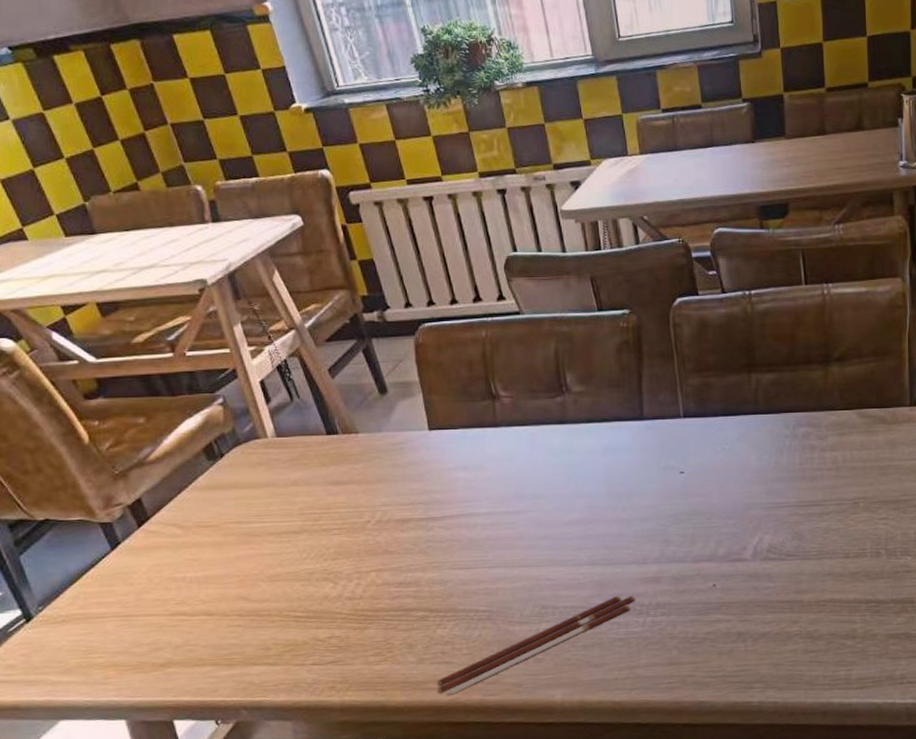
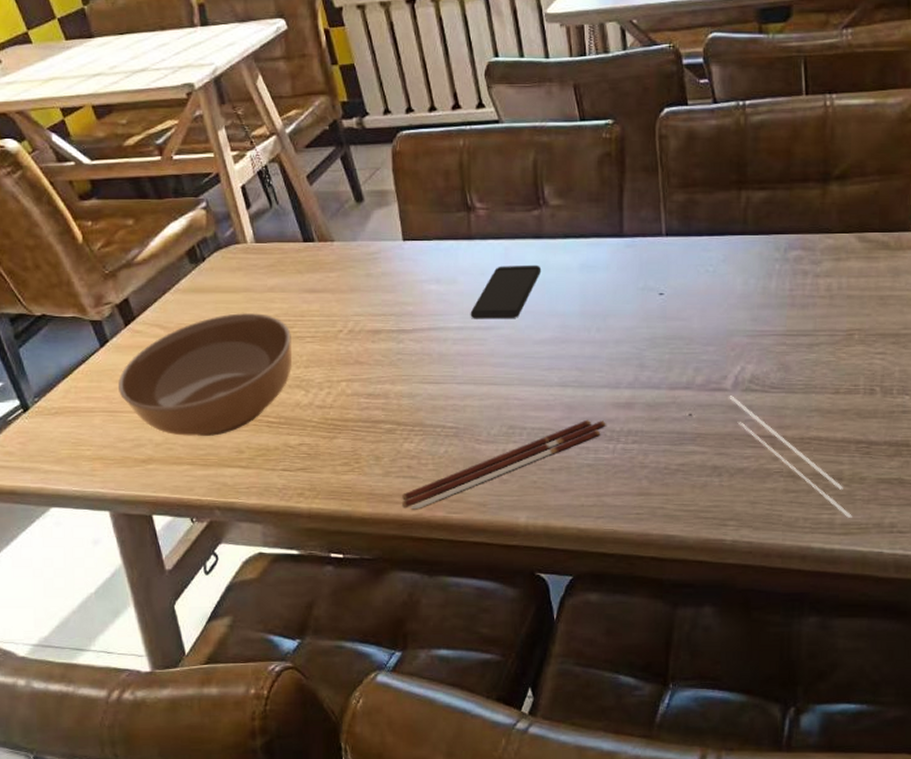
bowl: none [131,507,319,637] -> present [117,312,293,436]
mobile phone: none [498,449,567,504] -> present [470,265,542,319]
chopsticks: none [749,565,867,673] -> present [729,396,852,518]

